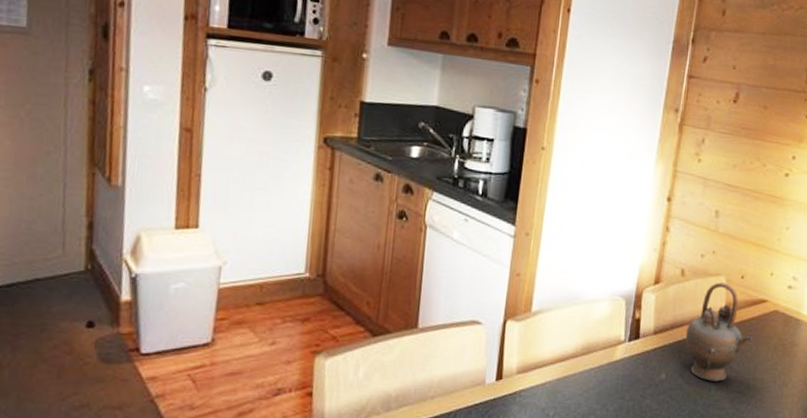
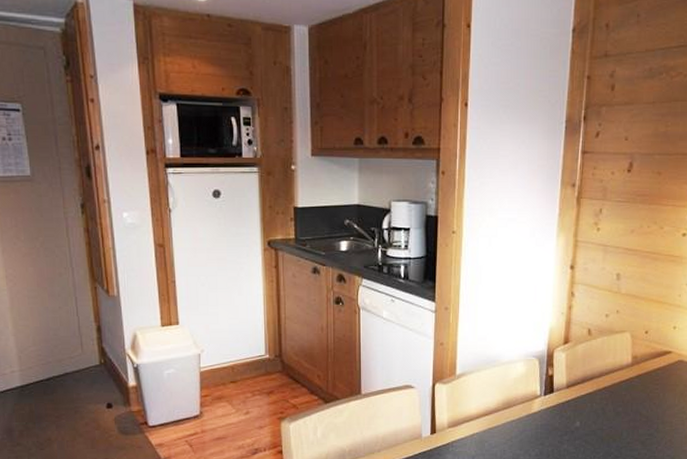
teapot: present [685,282,752,382] -> none [596,338,659,426]

